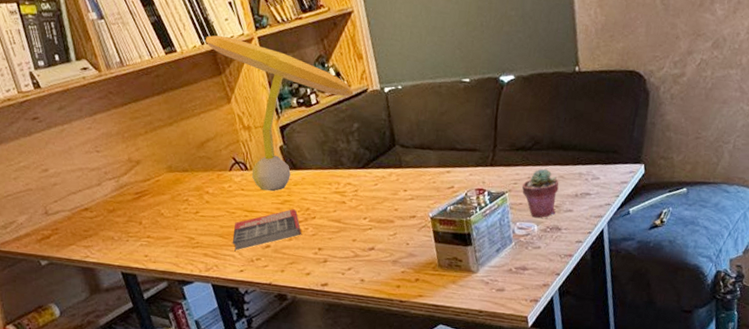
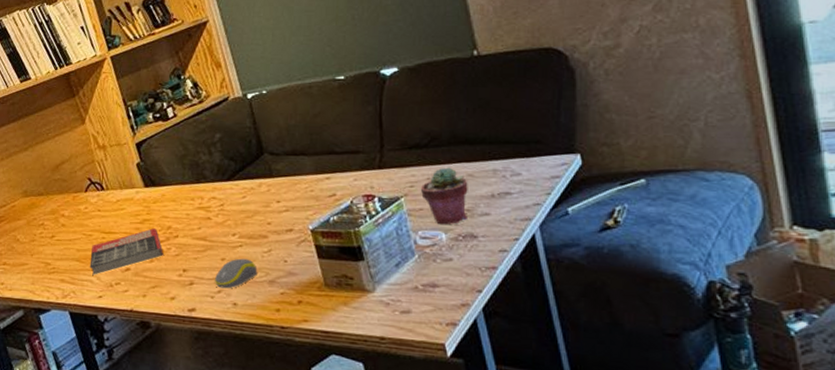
desk lamp: present [205,35,354,192] -> none [59,59,213,211]
computer mouse: none [346,240,384,267] -> present [215,258,258,289]

